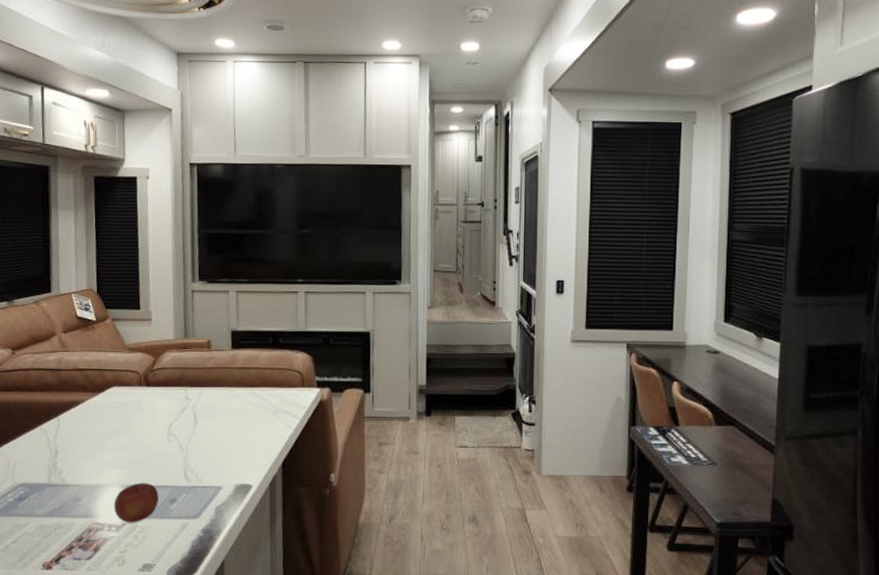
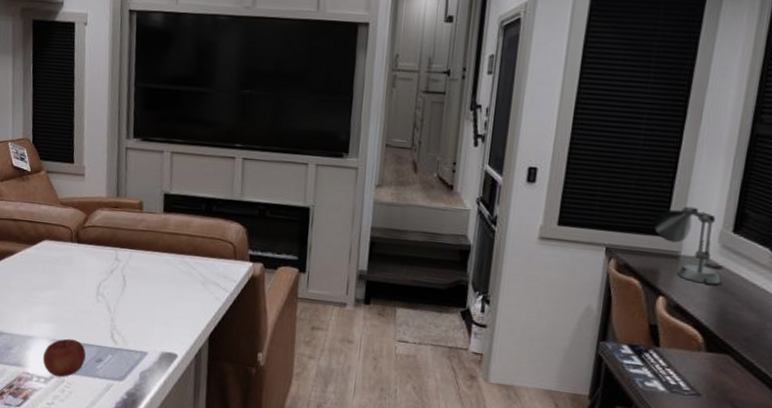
desk lamp: none [662,303,721,369] -> present [653,206,722,286]

